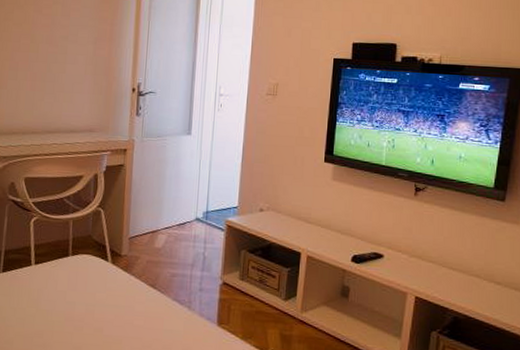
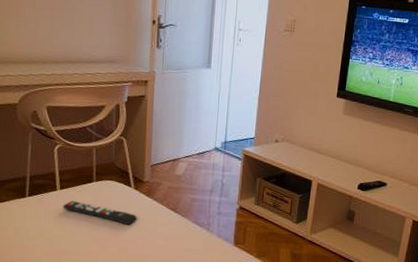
remote control: none [37,277,114,304] -> present [63,201,137,226]

